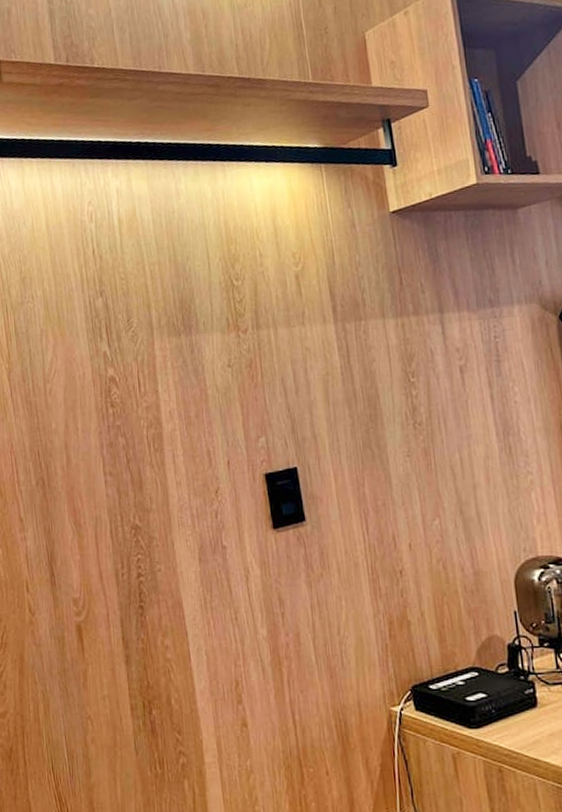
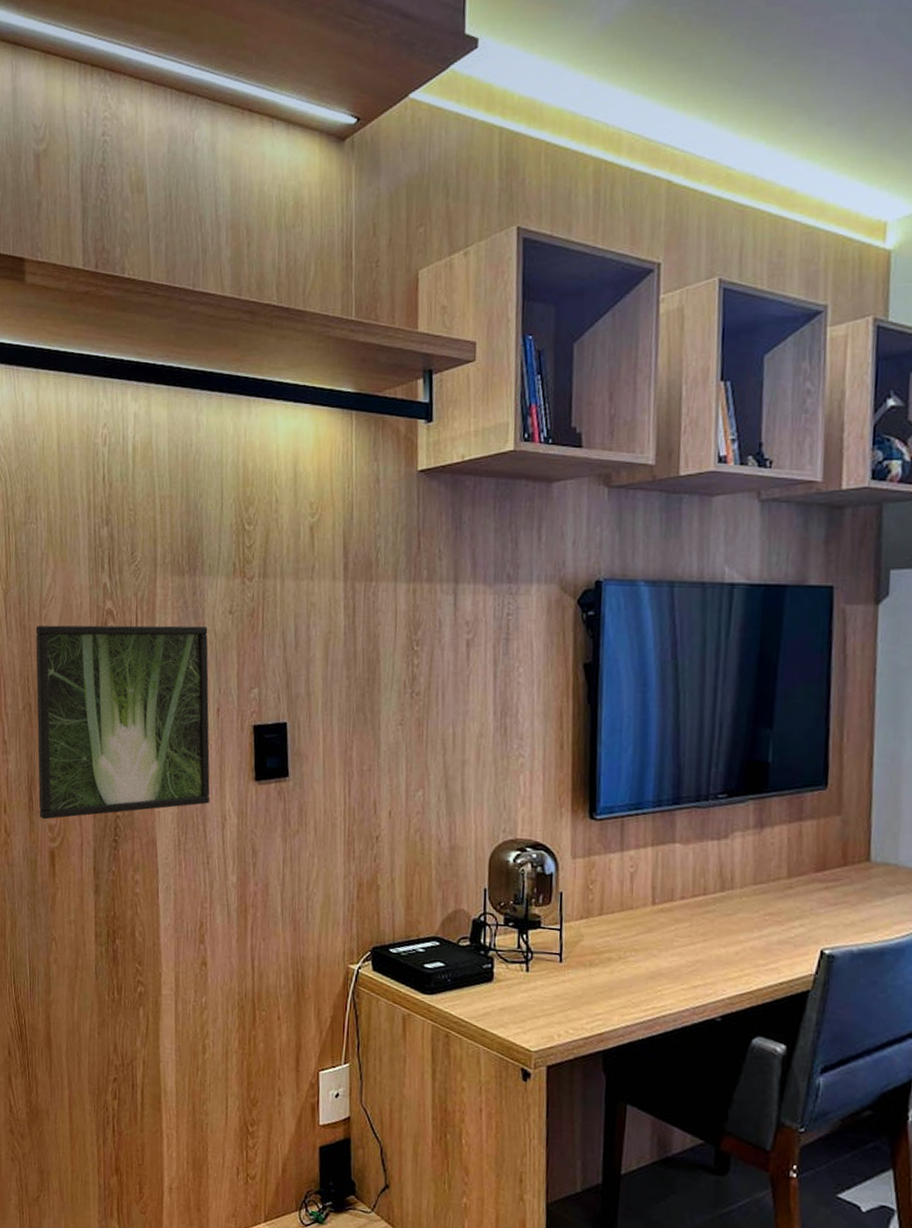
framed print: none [41,382,231,594] -> present [35,625,211,820]

